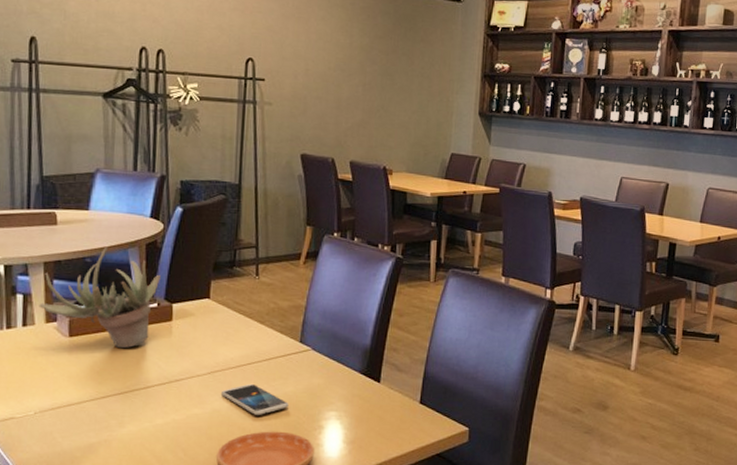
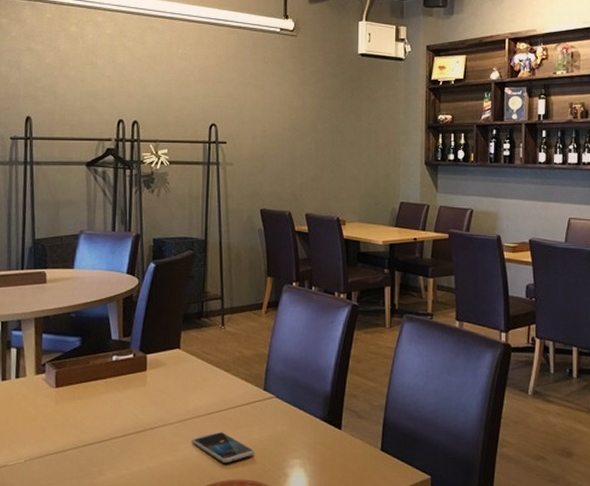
succulent plant: present [39,246,161,349] -> none [30,302,136,398]

